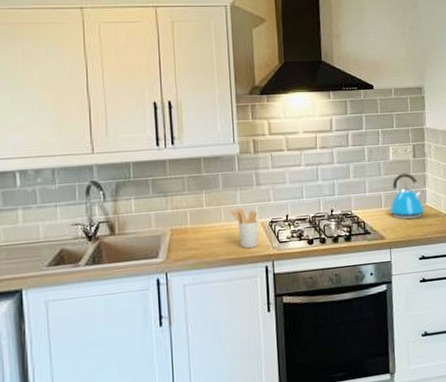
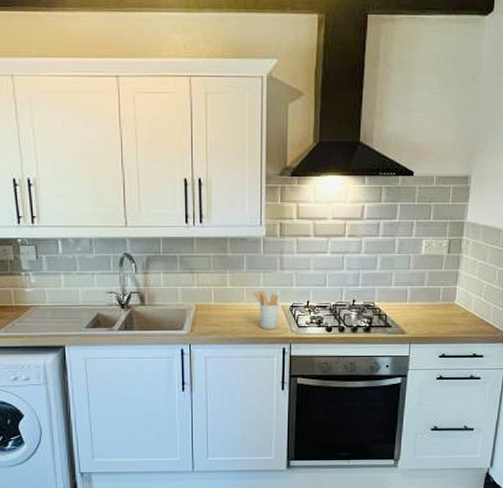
kettle: present [387,173,425,220] -> none [412,268,454,317]

